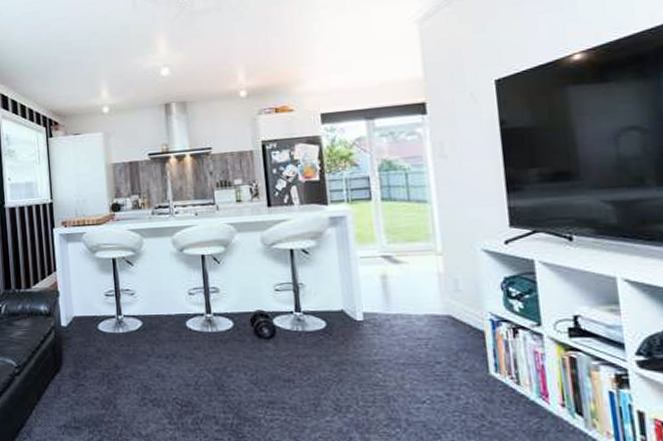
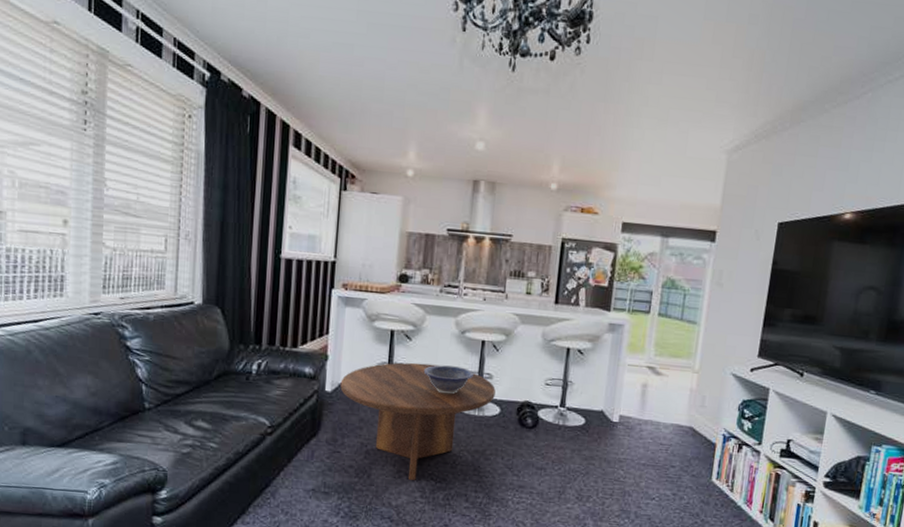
coffee table: none [74,286,225,408] -> present [340,362,496,481]
decorative bowl: none [149,284,200,314] -> present [423,365,474,395]

